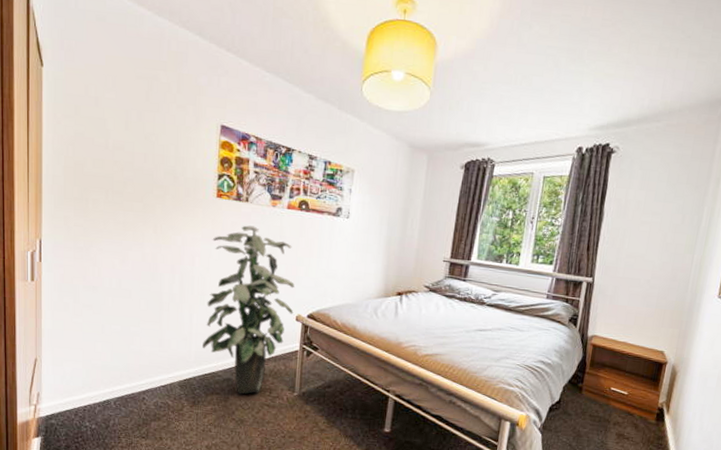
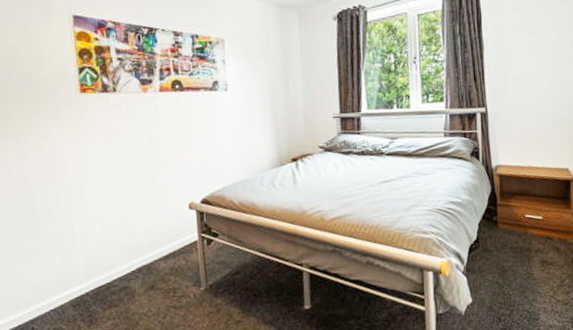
indoor plant: present [202,225,294,394] -> none [83,116,185,302]

